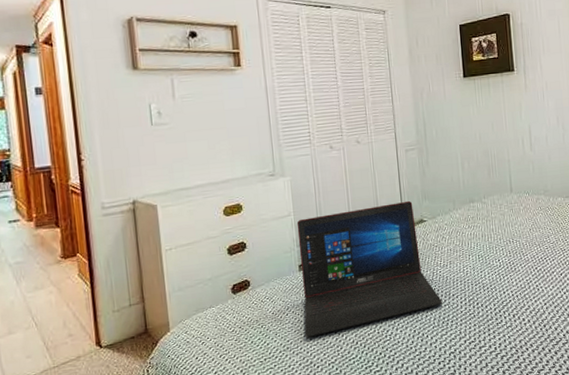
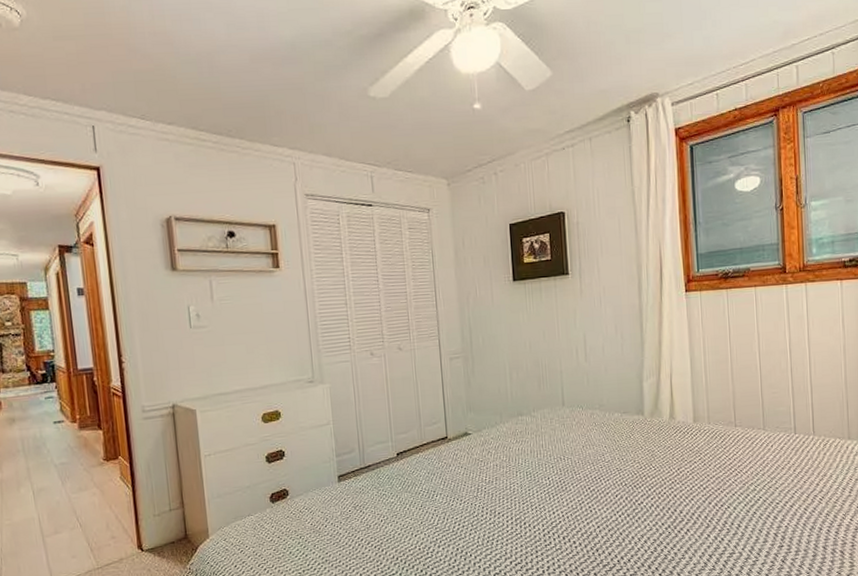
laptop: present [296,200,442,338] -> none [336,412,487,551]

